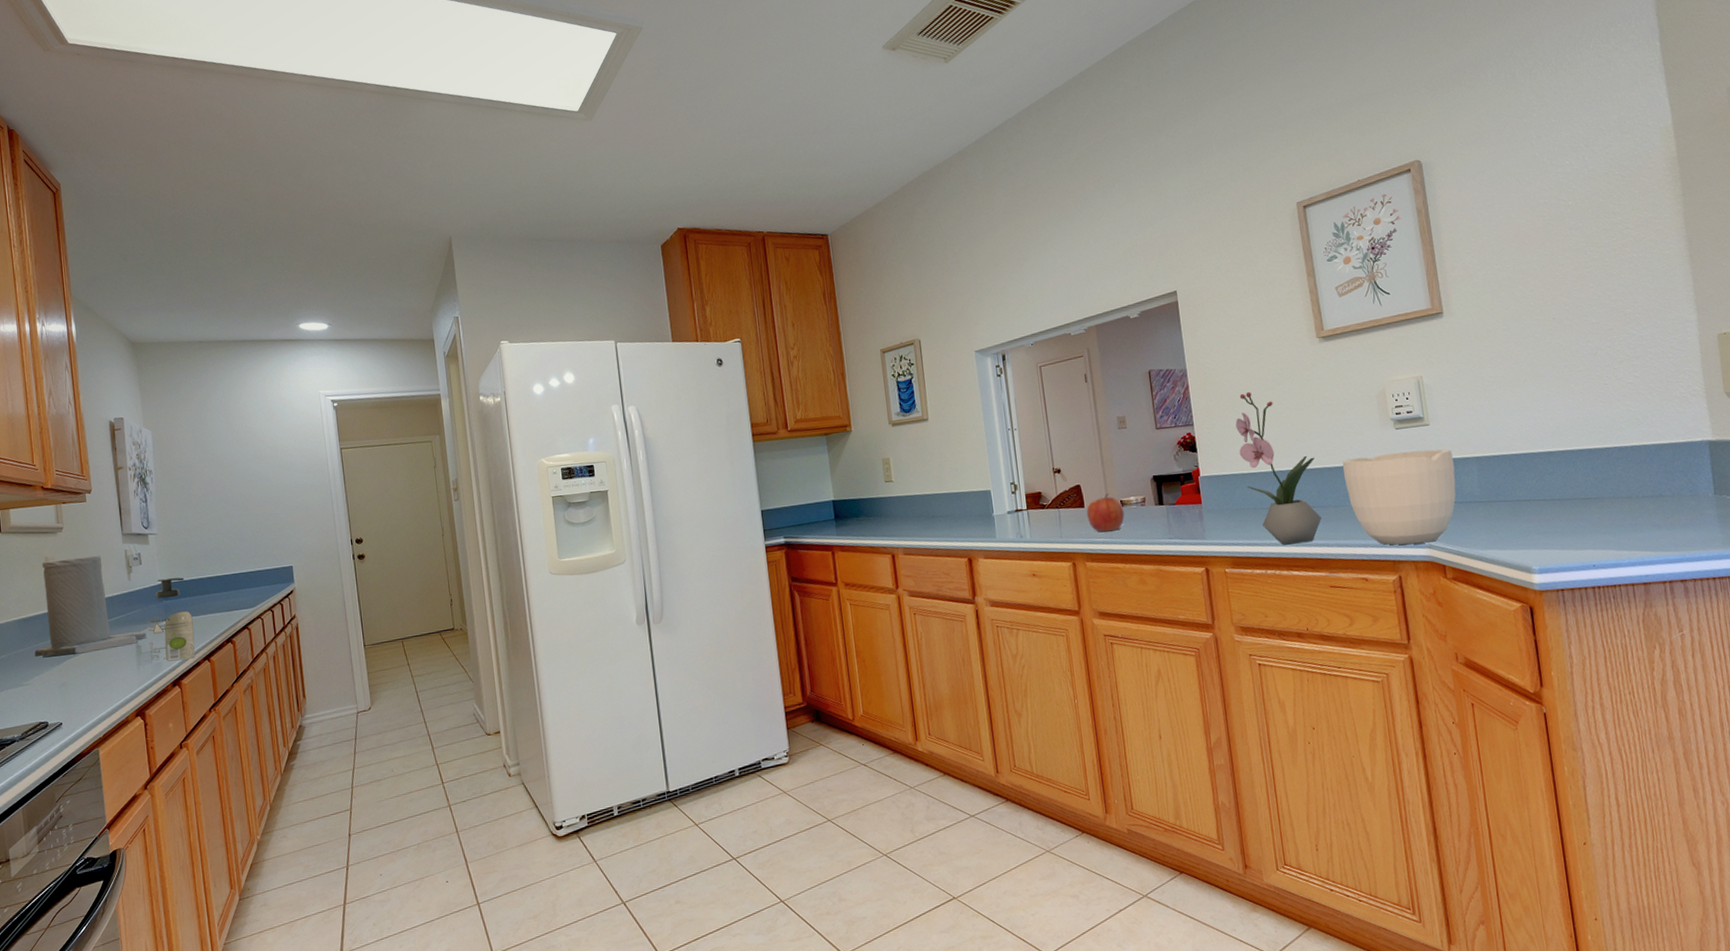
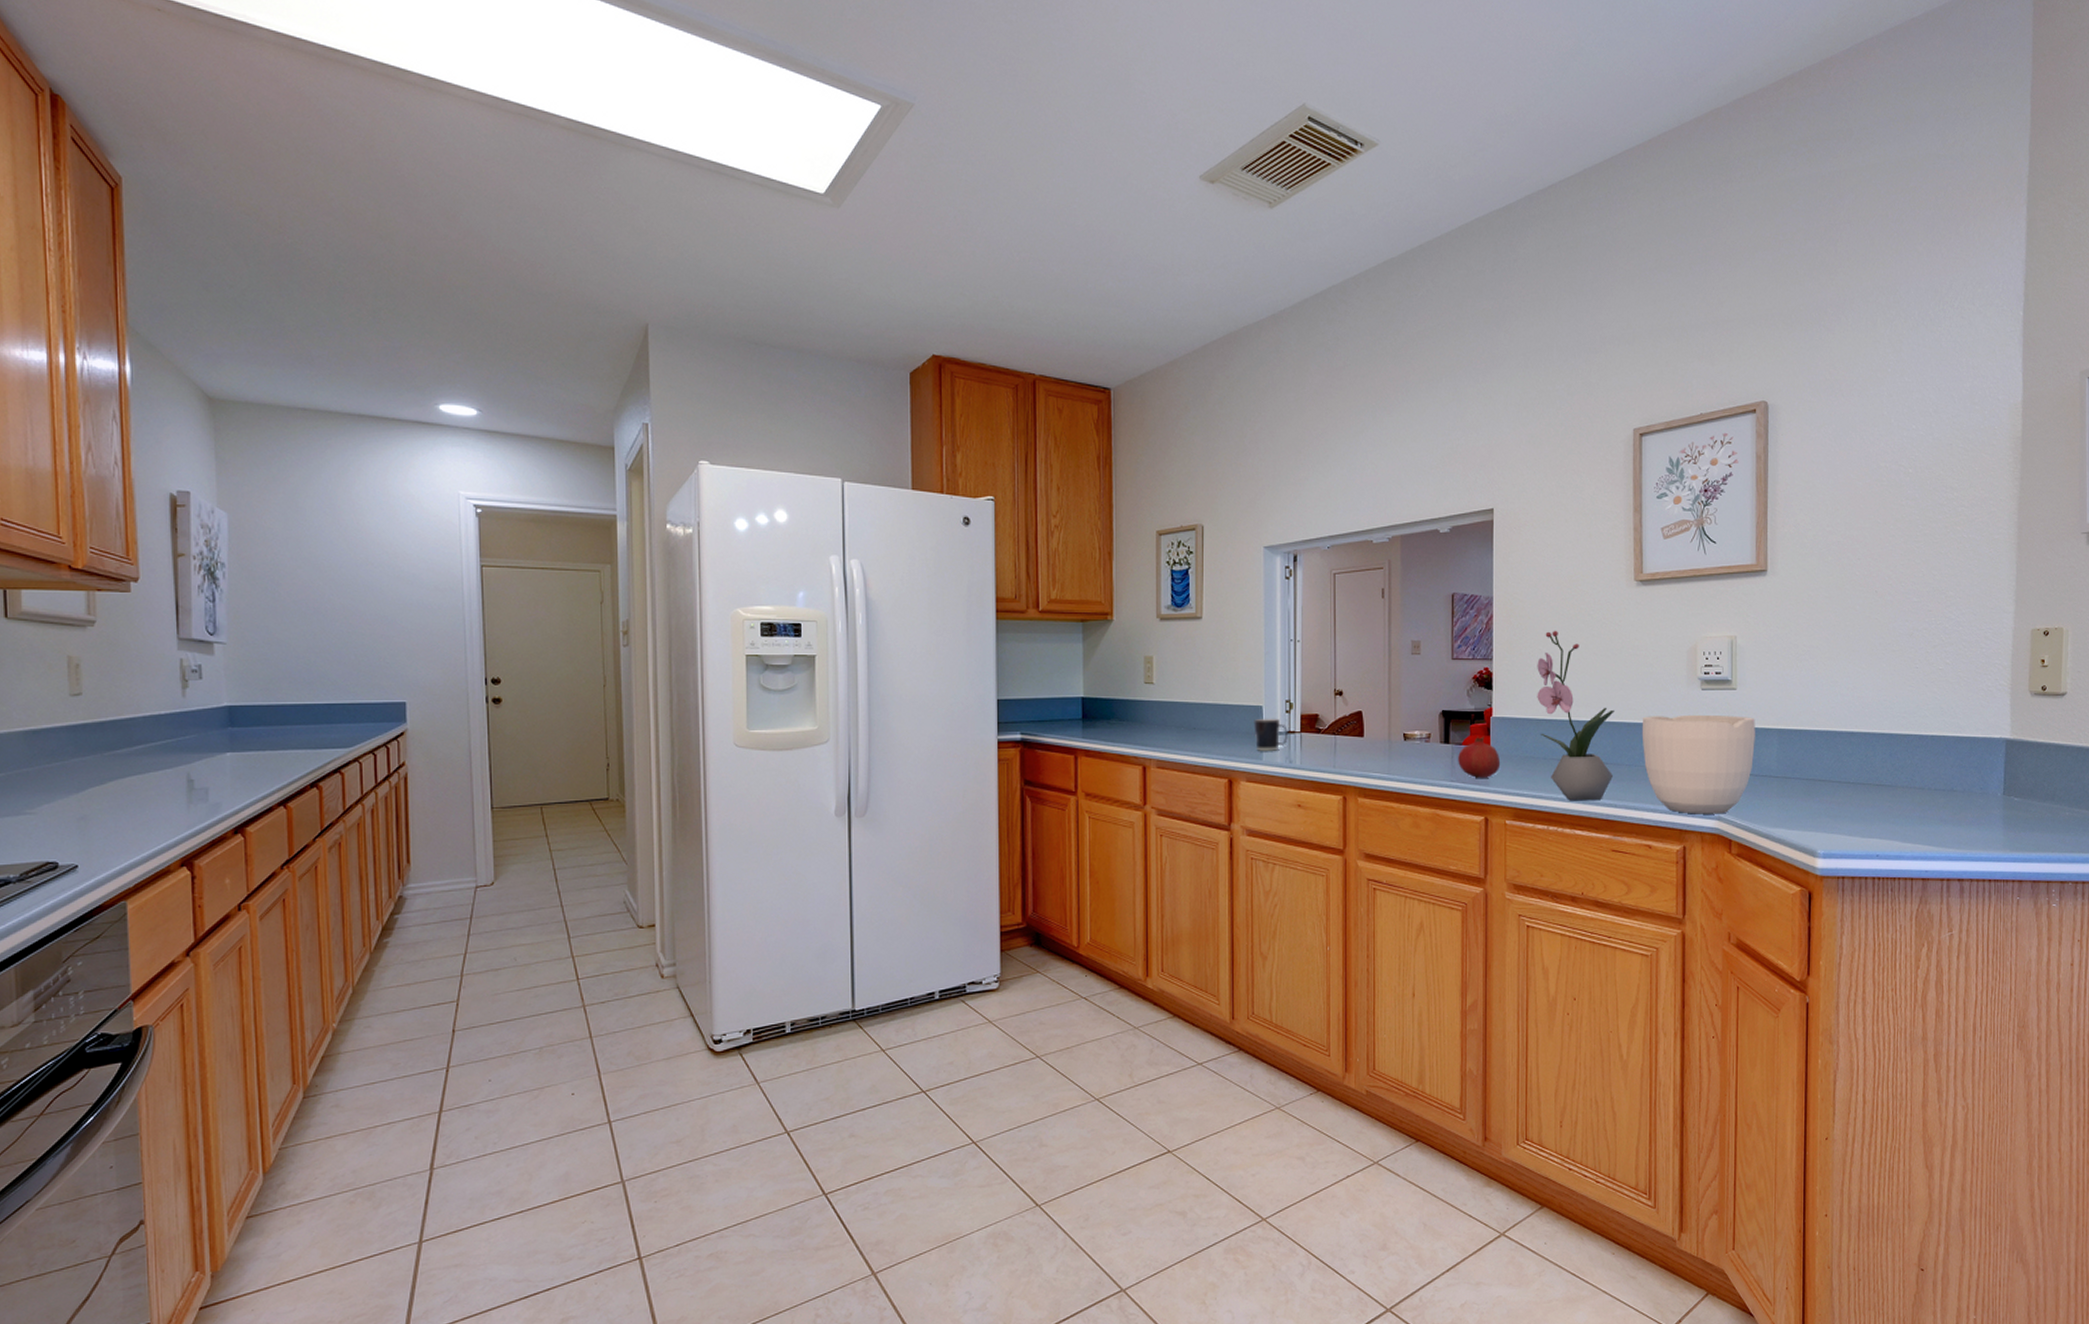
paper towel: present [34,555,147,658] -> none [45,661,203,782]
soap dispenser: present [147,577,196,662] -> none [204,699,268,803]
mug: none [984,499,1017,530] -> present [1254,718,1288,751]
fruit: present [1086,493,1125,532] -> none [1365,724,1406,766]
fruit: none [1173,494,1214,533] -> present [1458,736,1501,778]

